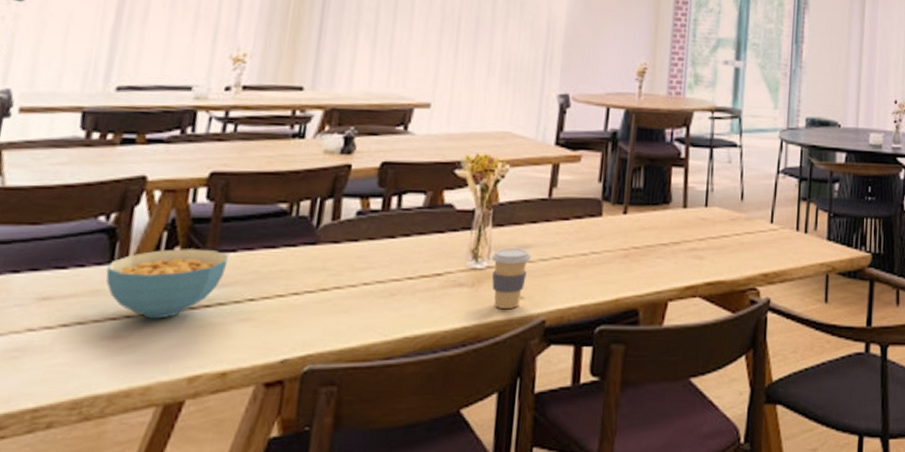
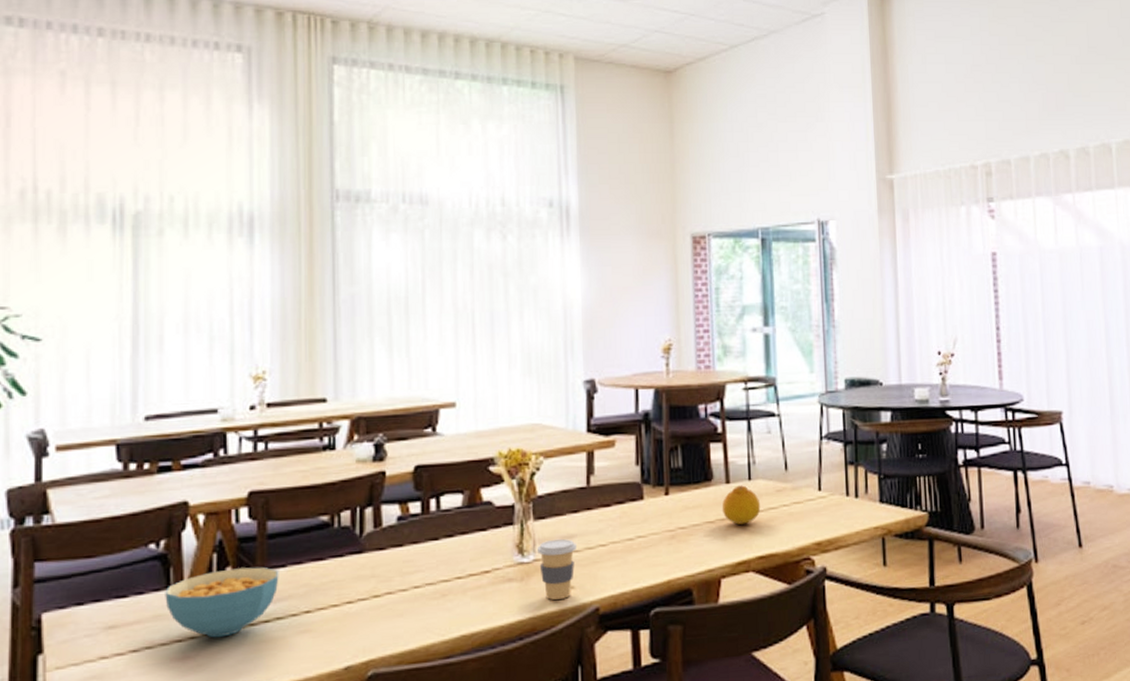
fruit: none [676,211,714,249] -> present [721,485,761,525]

